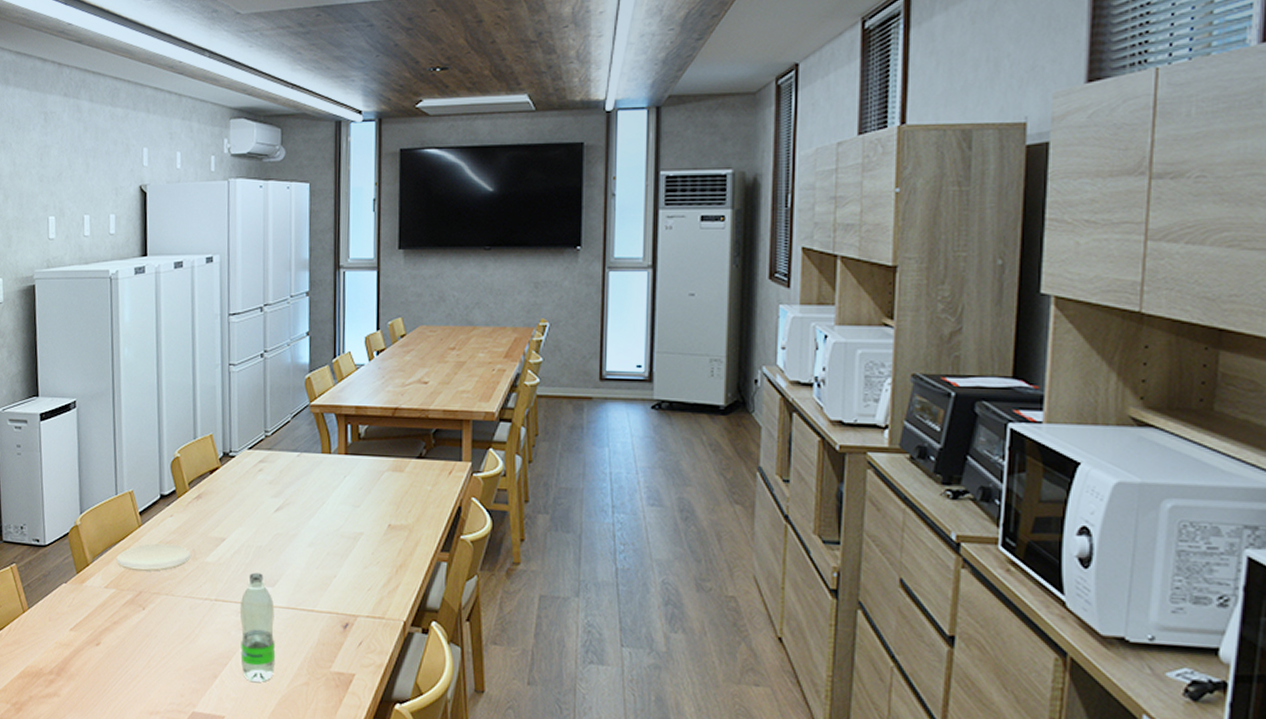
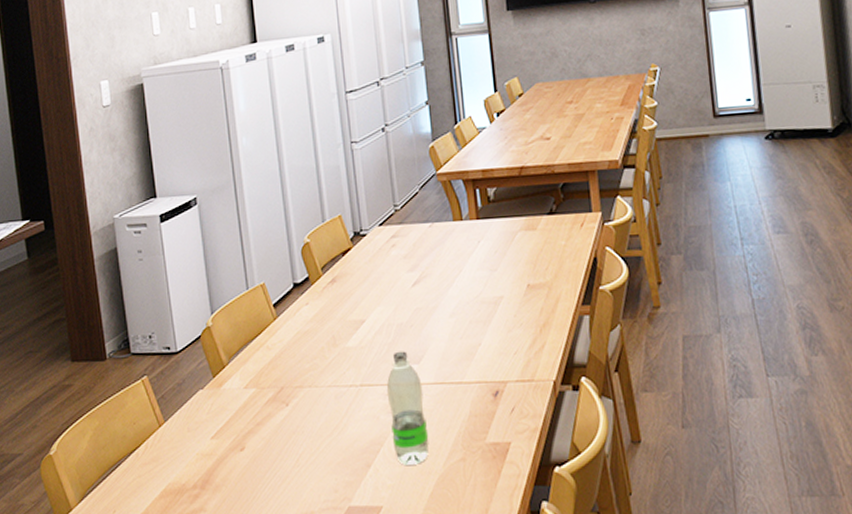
plate: present [116,543,192,572] -> none [253,333,332,367]

